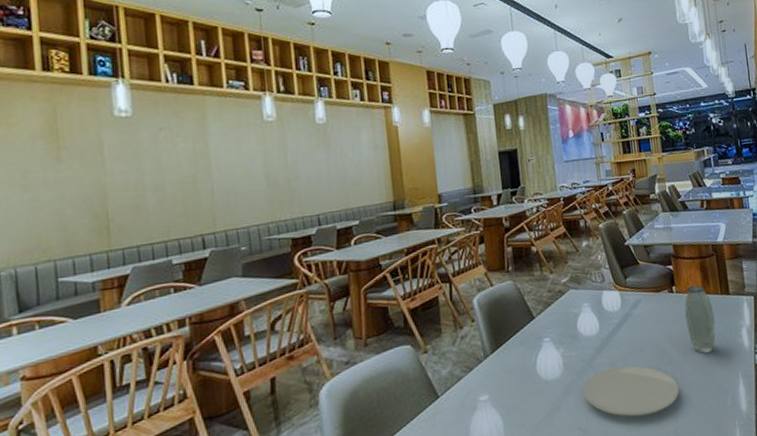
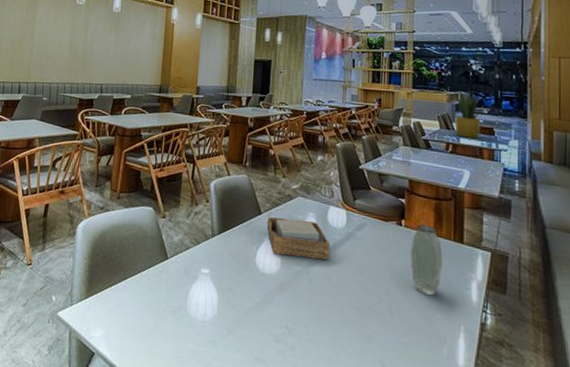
napkin holder: none [541,312,611,357] -> present [266,217,330,261]
plate: present [582,366,679,417] -> none [295,280,392,337]
planter: none [700,145,728,192] -> present [454,91,484,139]

